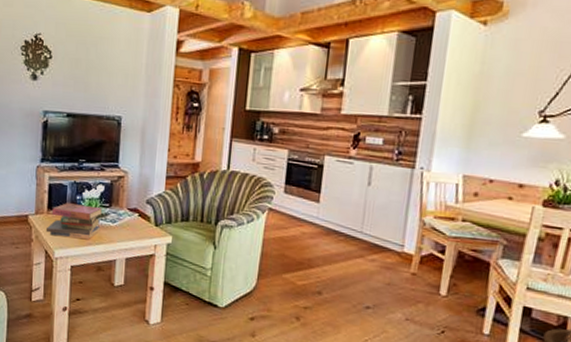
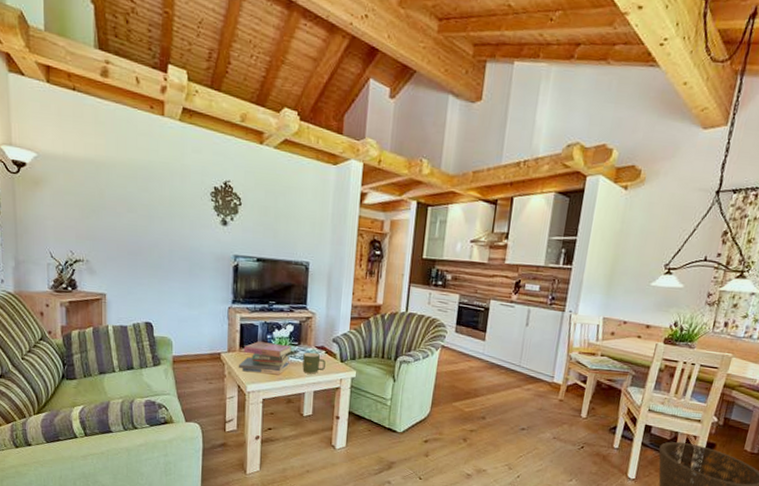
mug: none [113,214,139,239] -> present [302,352,326,374]

